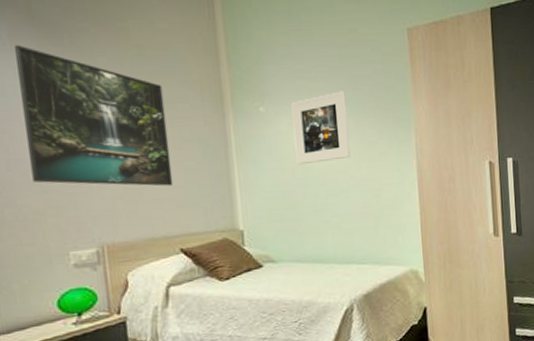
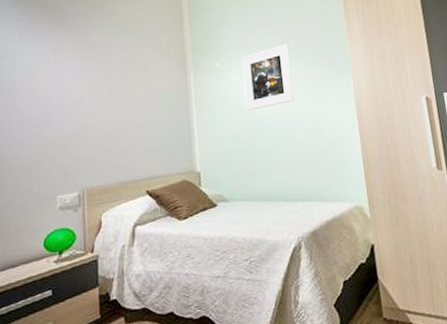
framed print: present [15,44,173,186] -> none [32,29,143,138]

